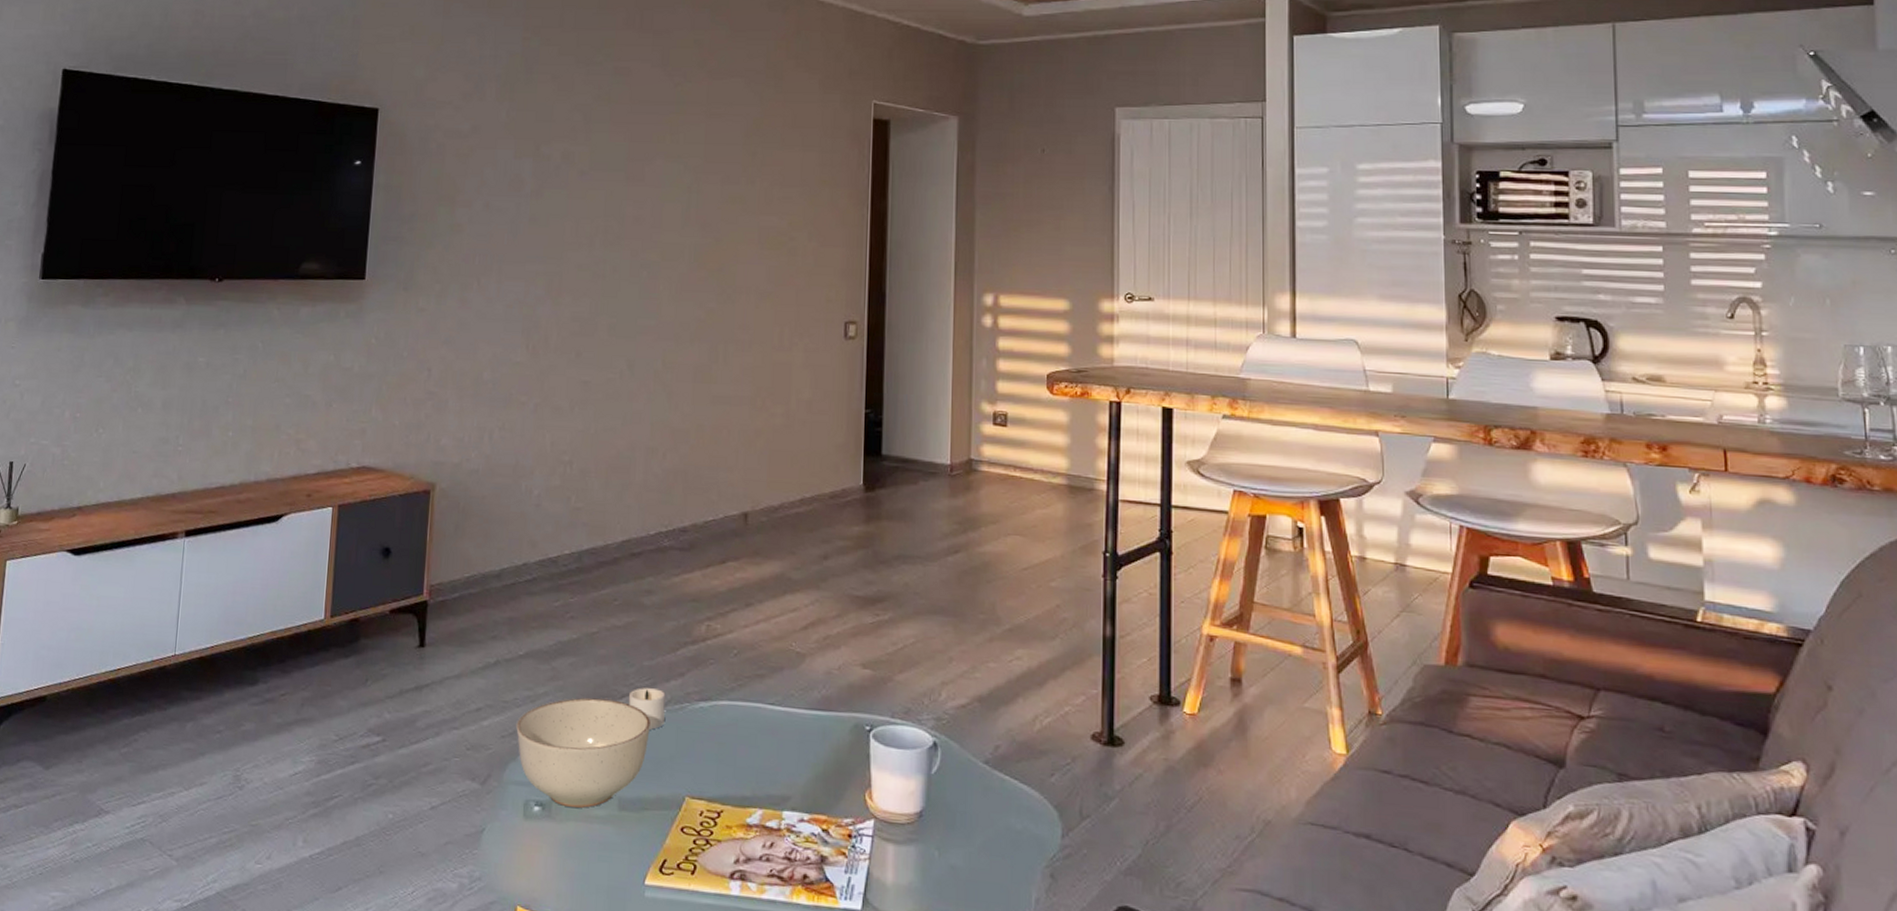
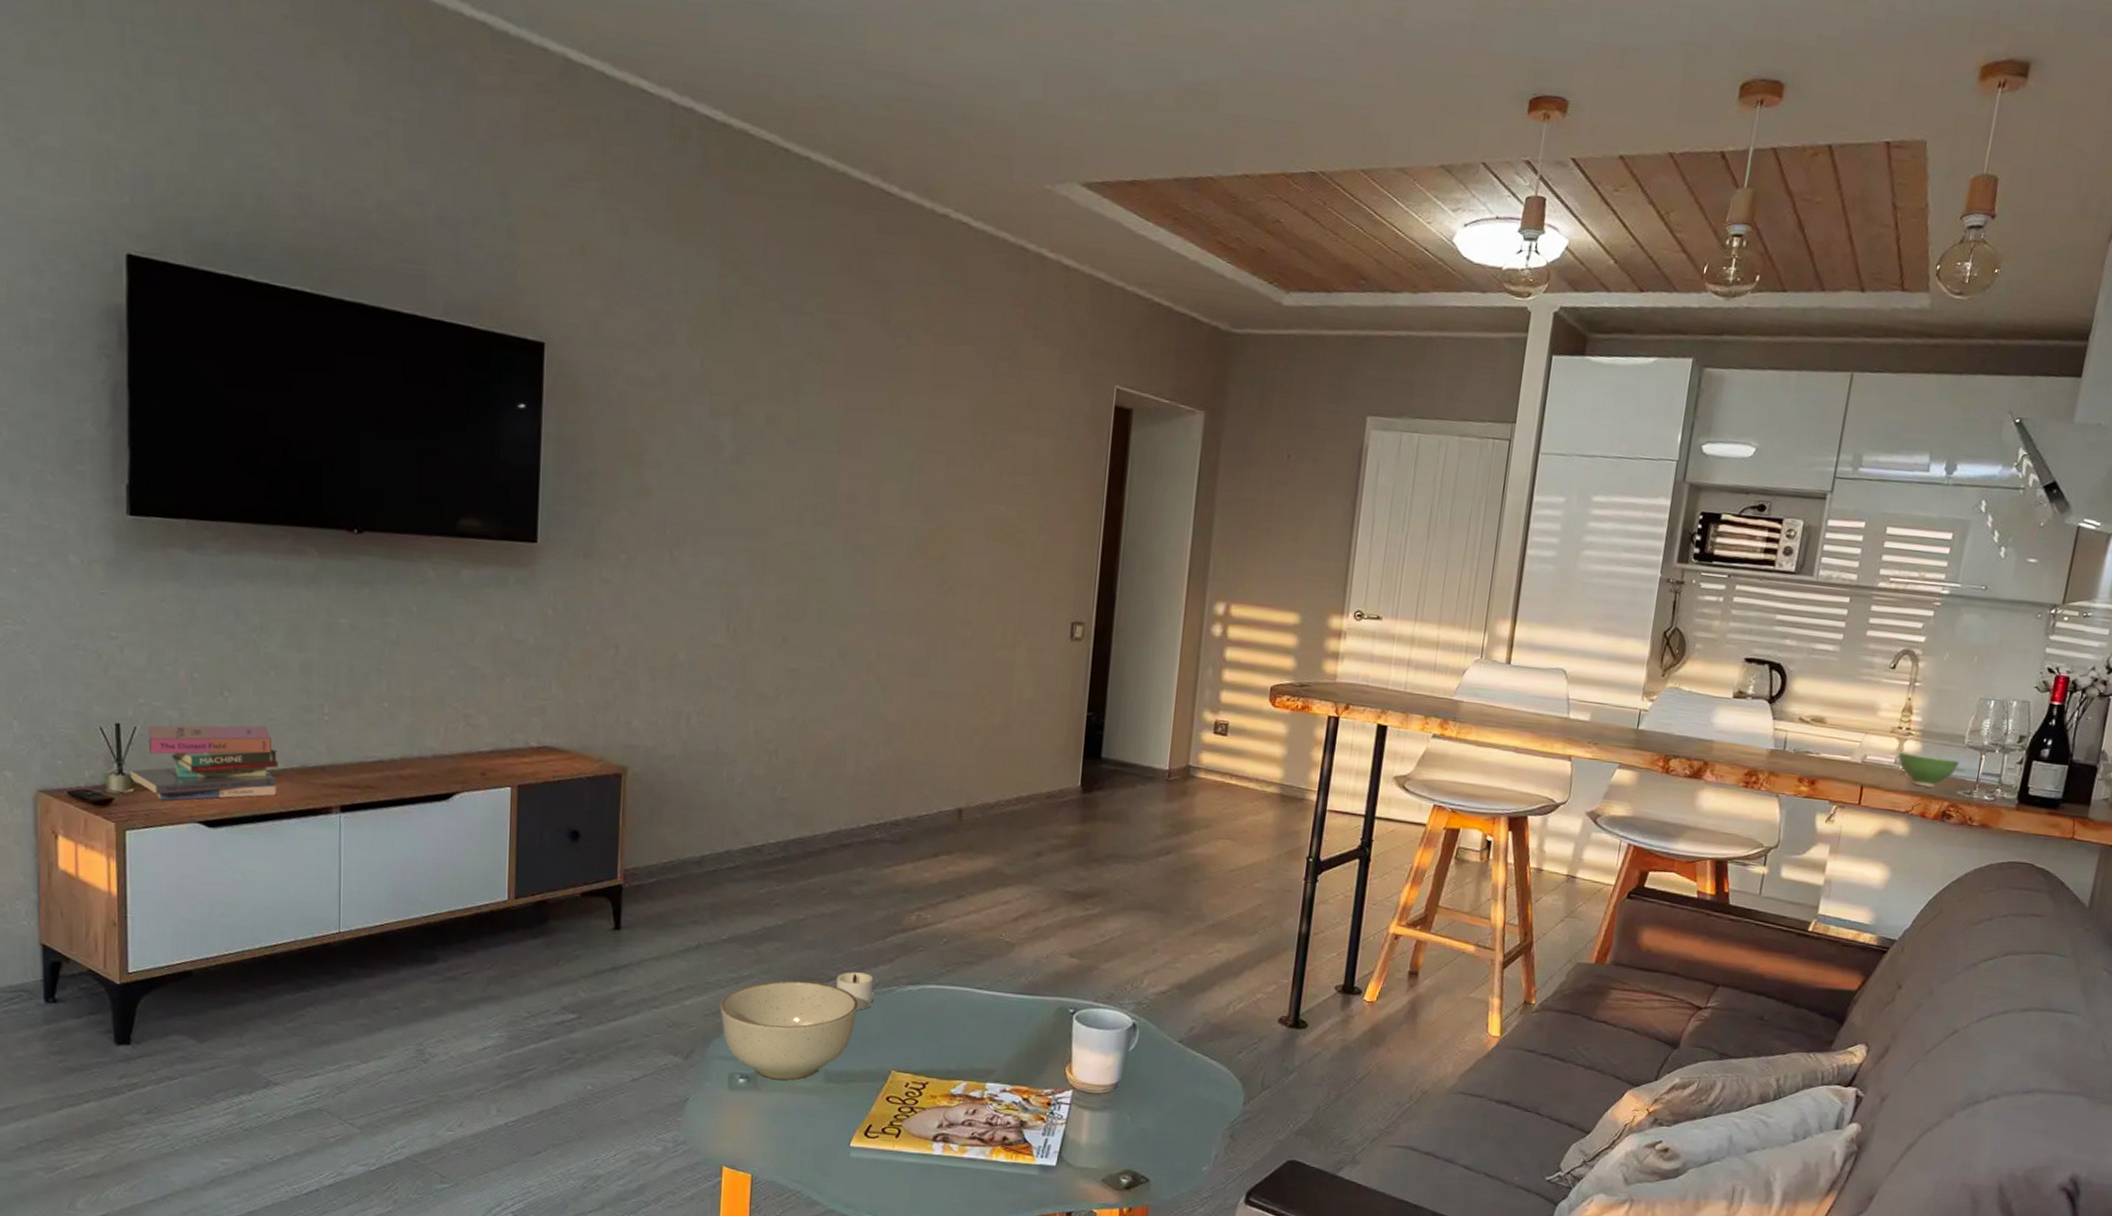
books: none [16,458,137,531] -> present [130,725,278,801]
bowl: none [1760,410,1839,449] -> present [1898,752,1960,788]

